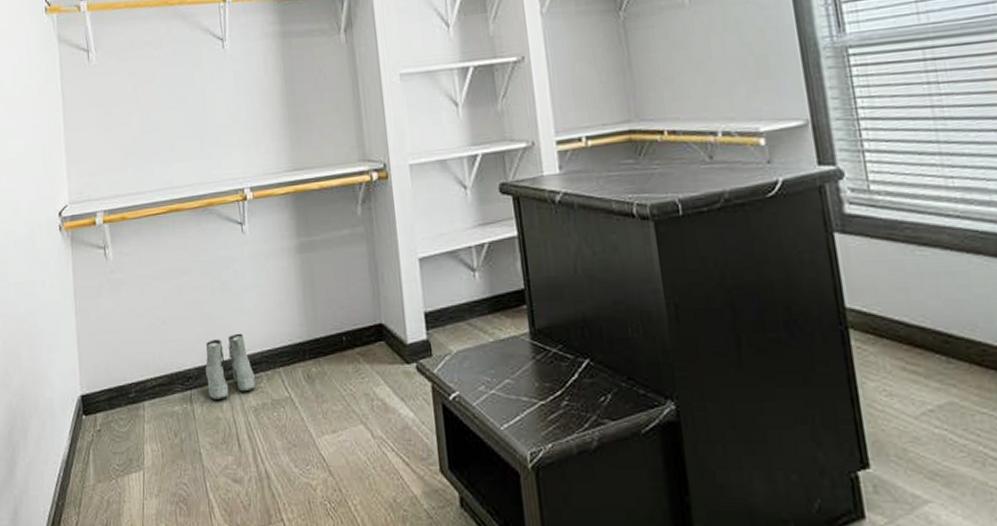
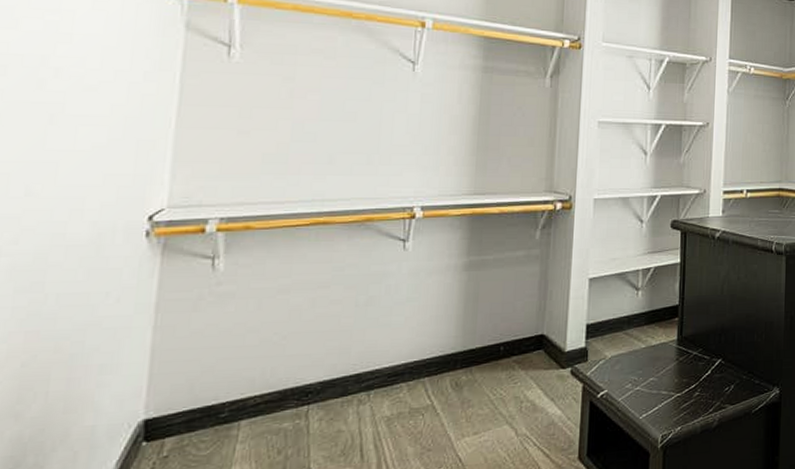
boots: present [205,333,256,399] -> none [331,346,393,413]

